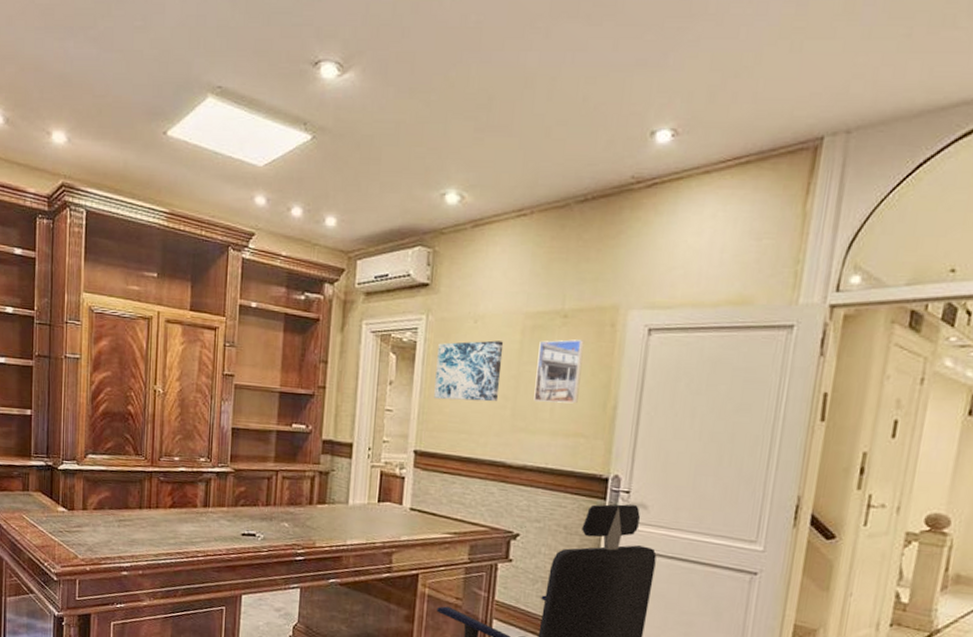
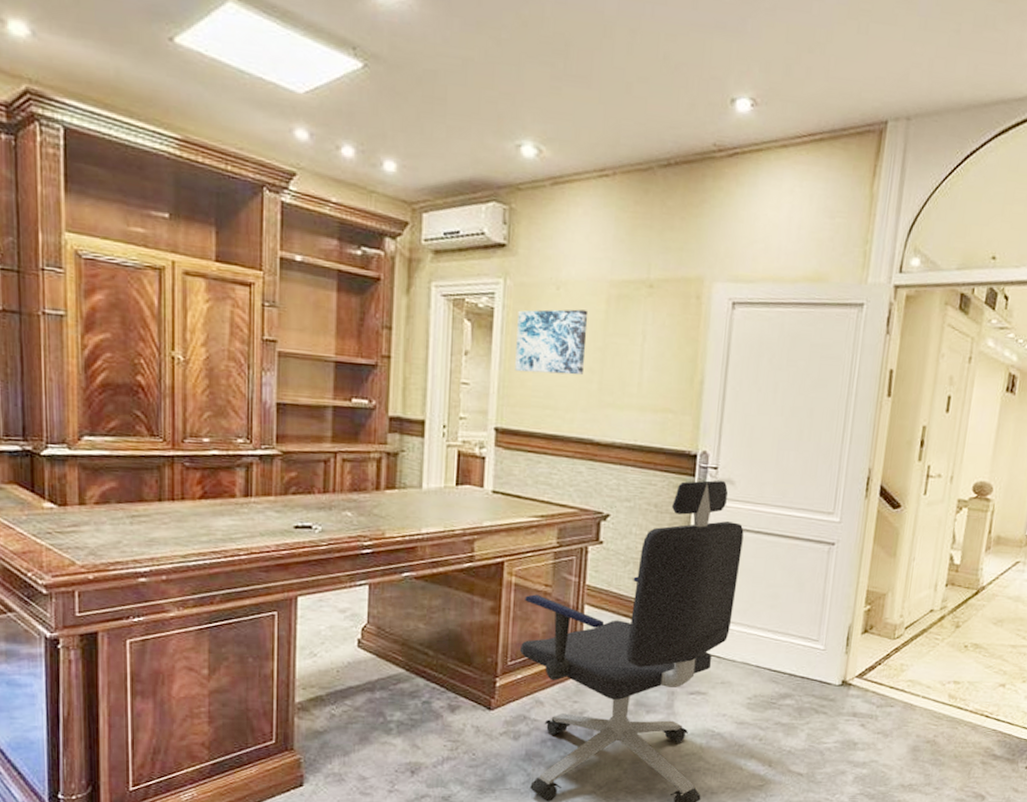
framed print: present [534,339,585,404] -> none [621,310,671,378]

